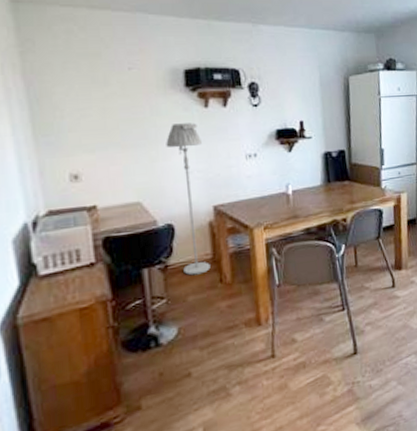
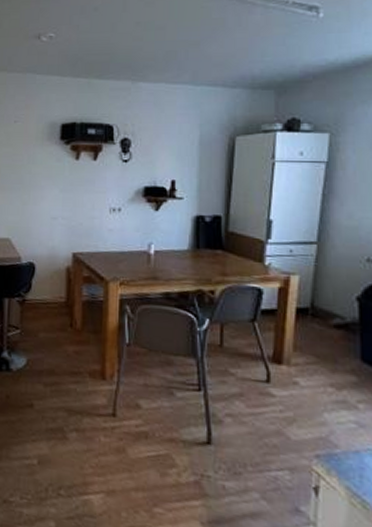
floor lamp: present [166,123,211,276] -> none [37,172,69,315]

